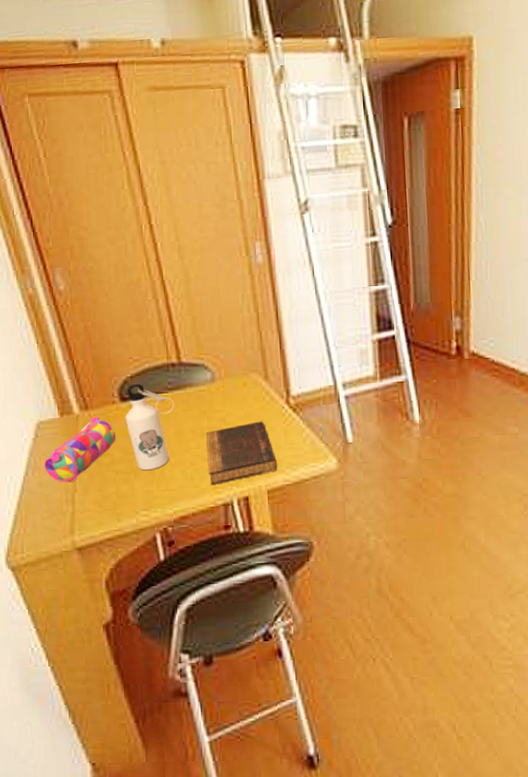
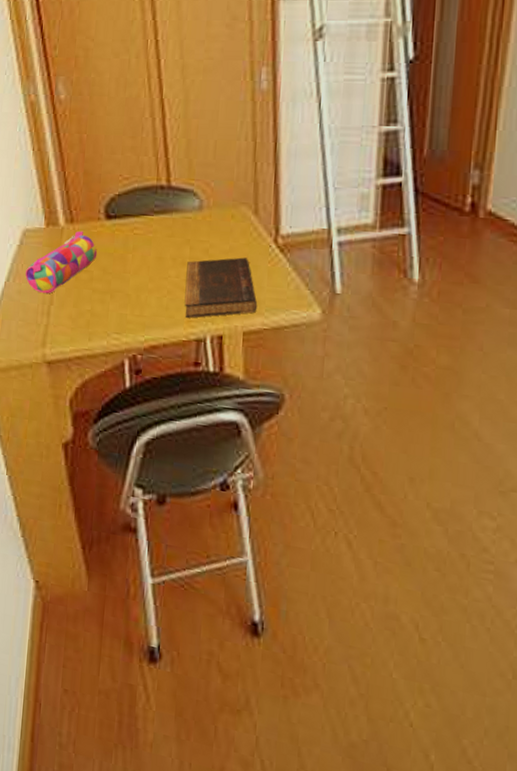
water bottle: present [125,384,175,471] -> none [108,203,159,294]

